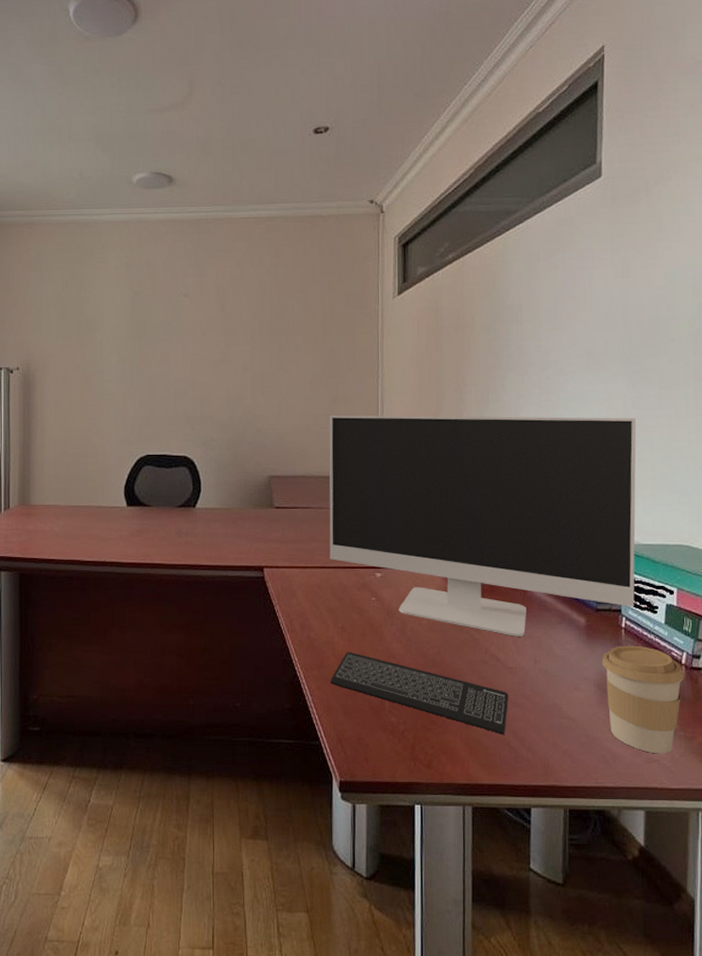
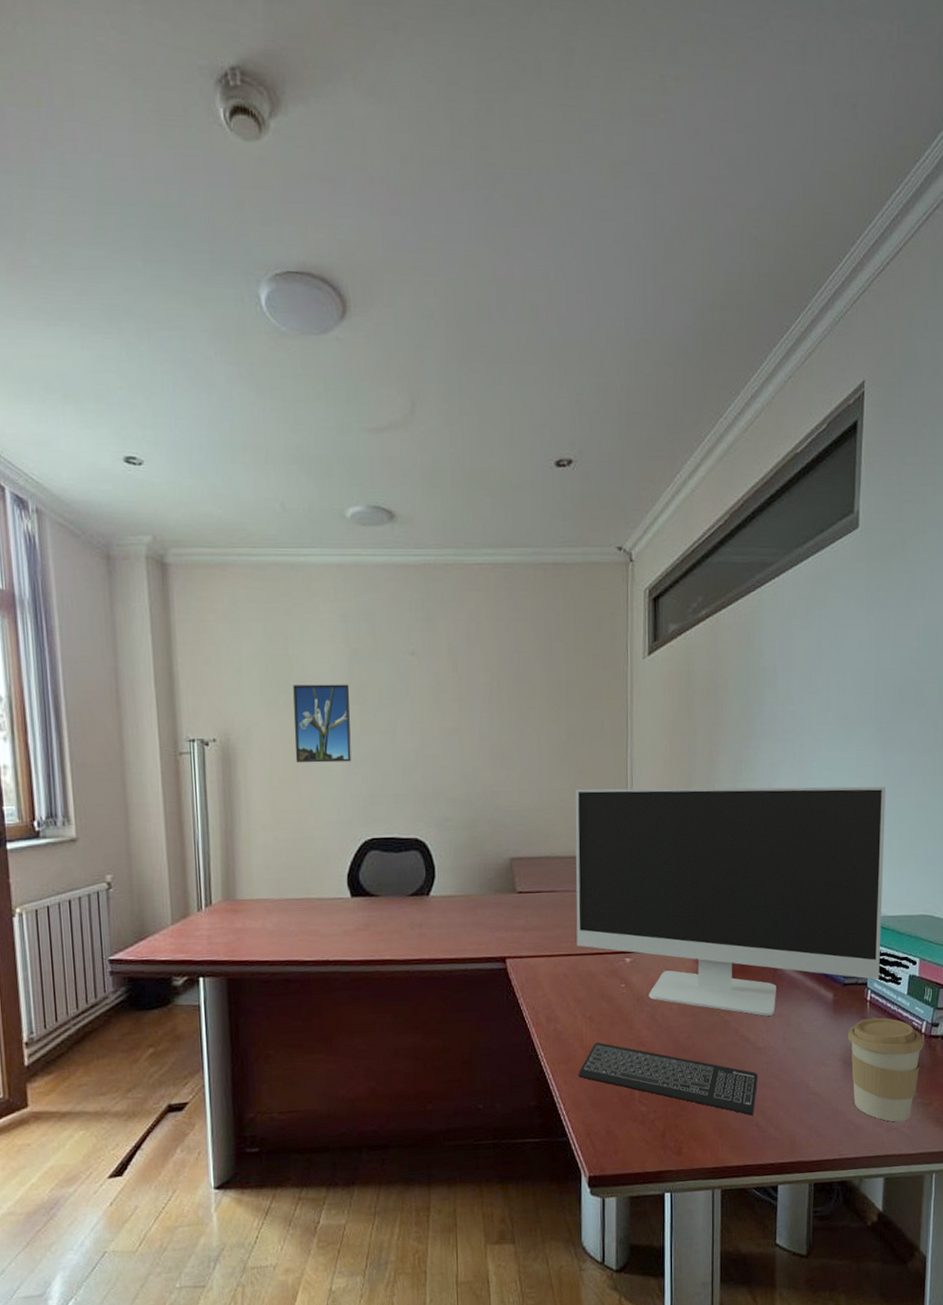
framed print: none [83,321,131,389] -> present [293,684,352,763]

